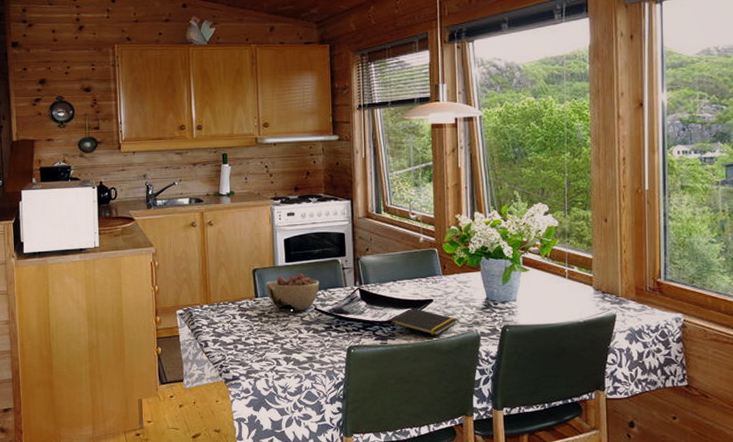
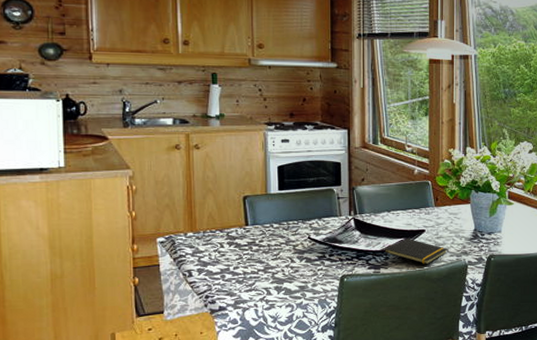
bowl: present [265,273,320,312] -> none [256,202,314,240]

